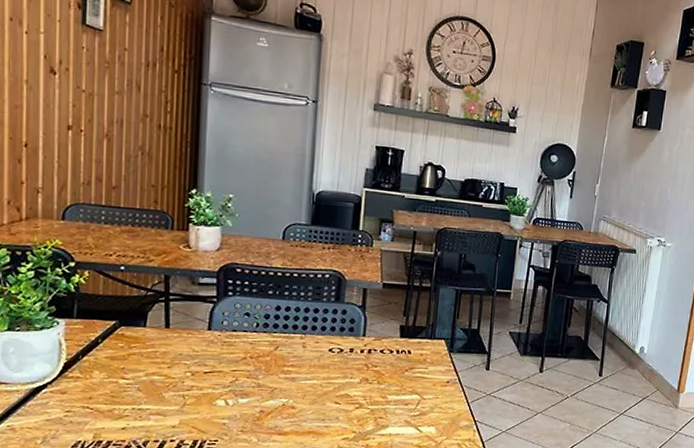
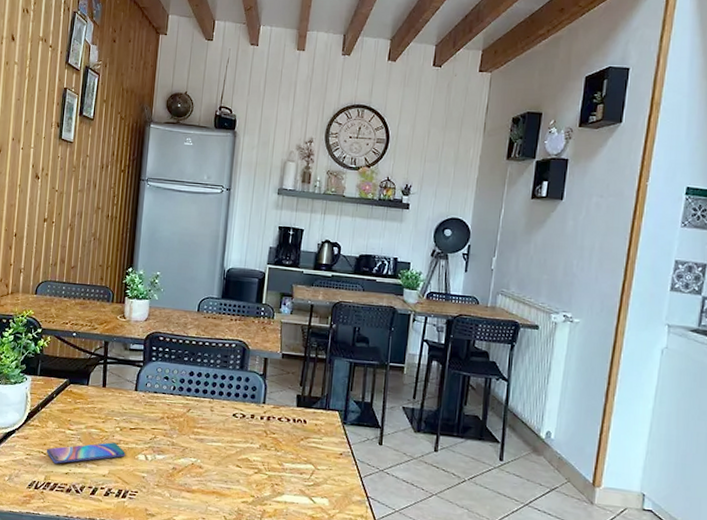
smartphone: none [93,389,200,419] -> present [46,442,125,464]

